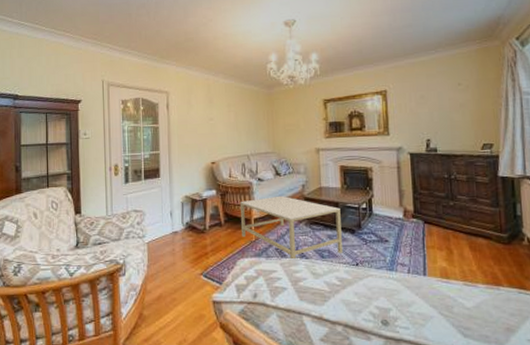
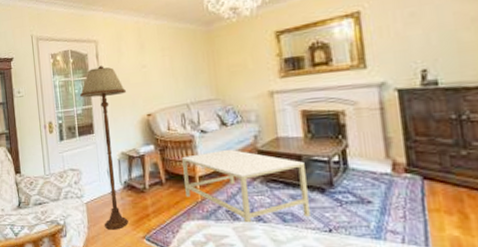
floor lamp: none [149,115,193,268] -> present [80,66,129,230]

